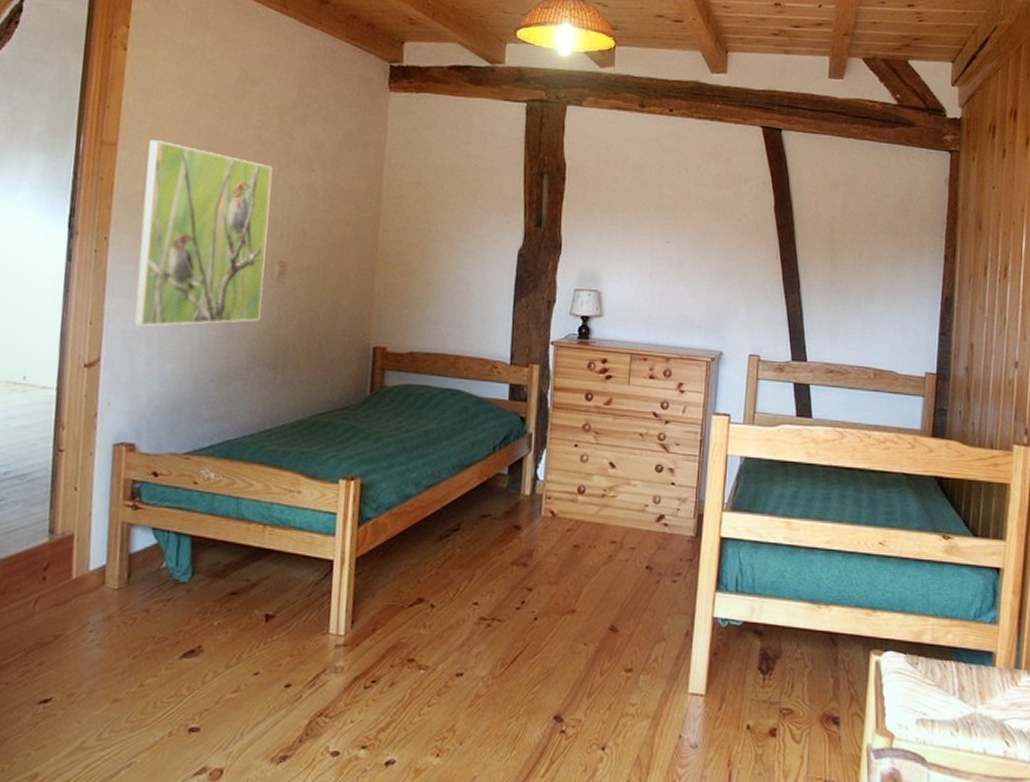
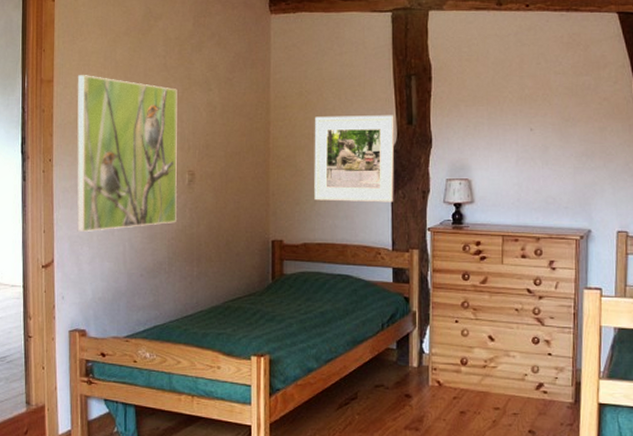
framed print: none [426,210,522,311] -> present [314,115,395,203]

